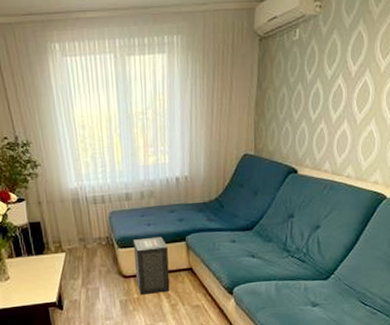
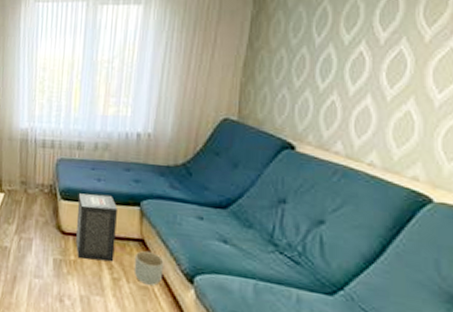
planter: none [186,277,210,304] -> present [134,251,164,286]

